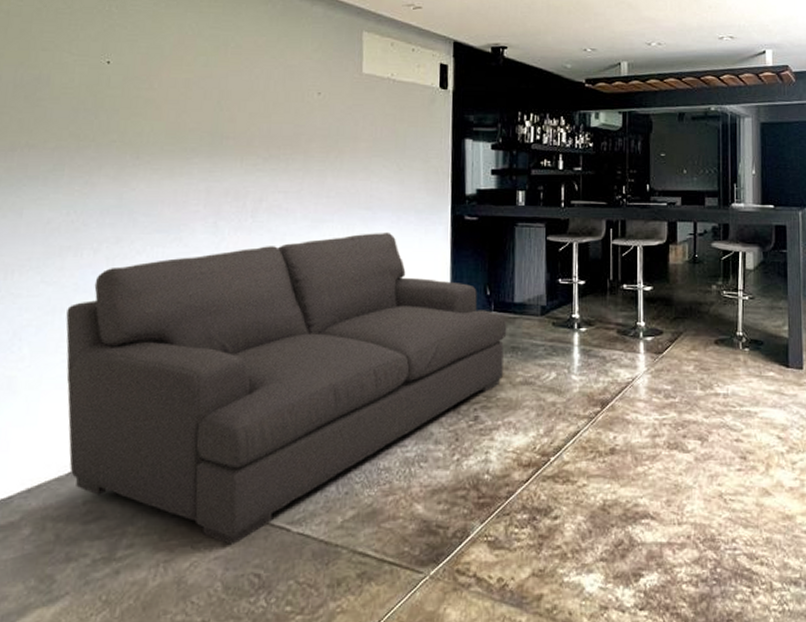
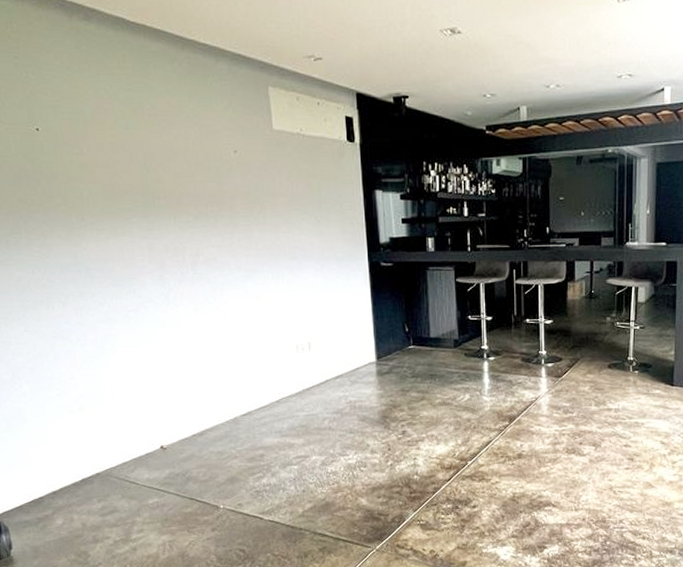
sofa: present [66,231,507,544] -> none [51,279,425,529]

